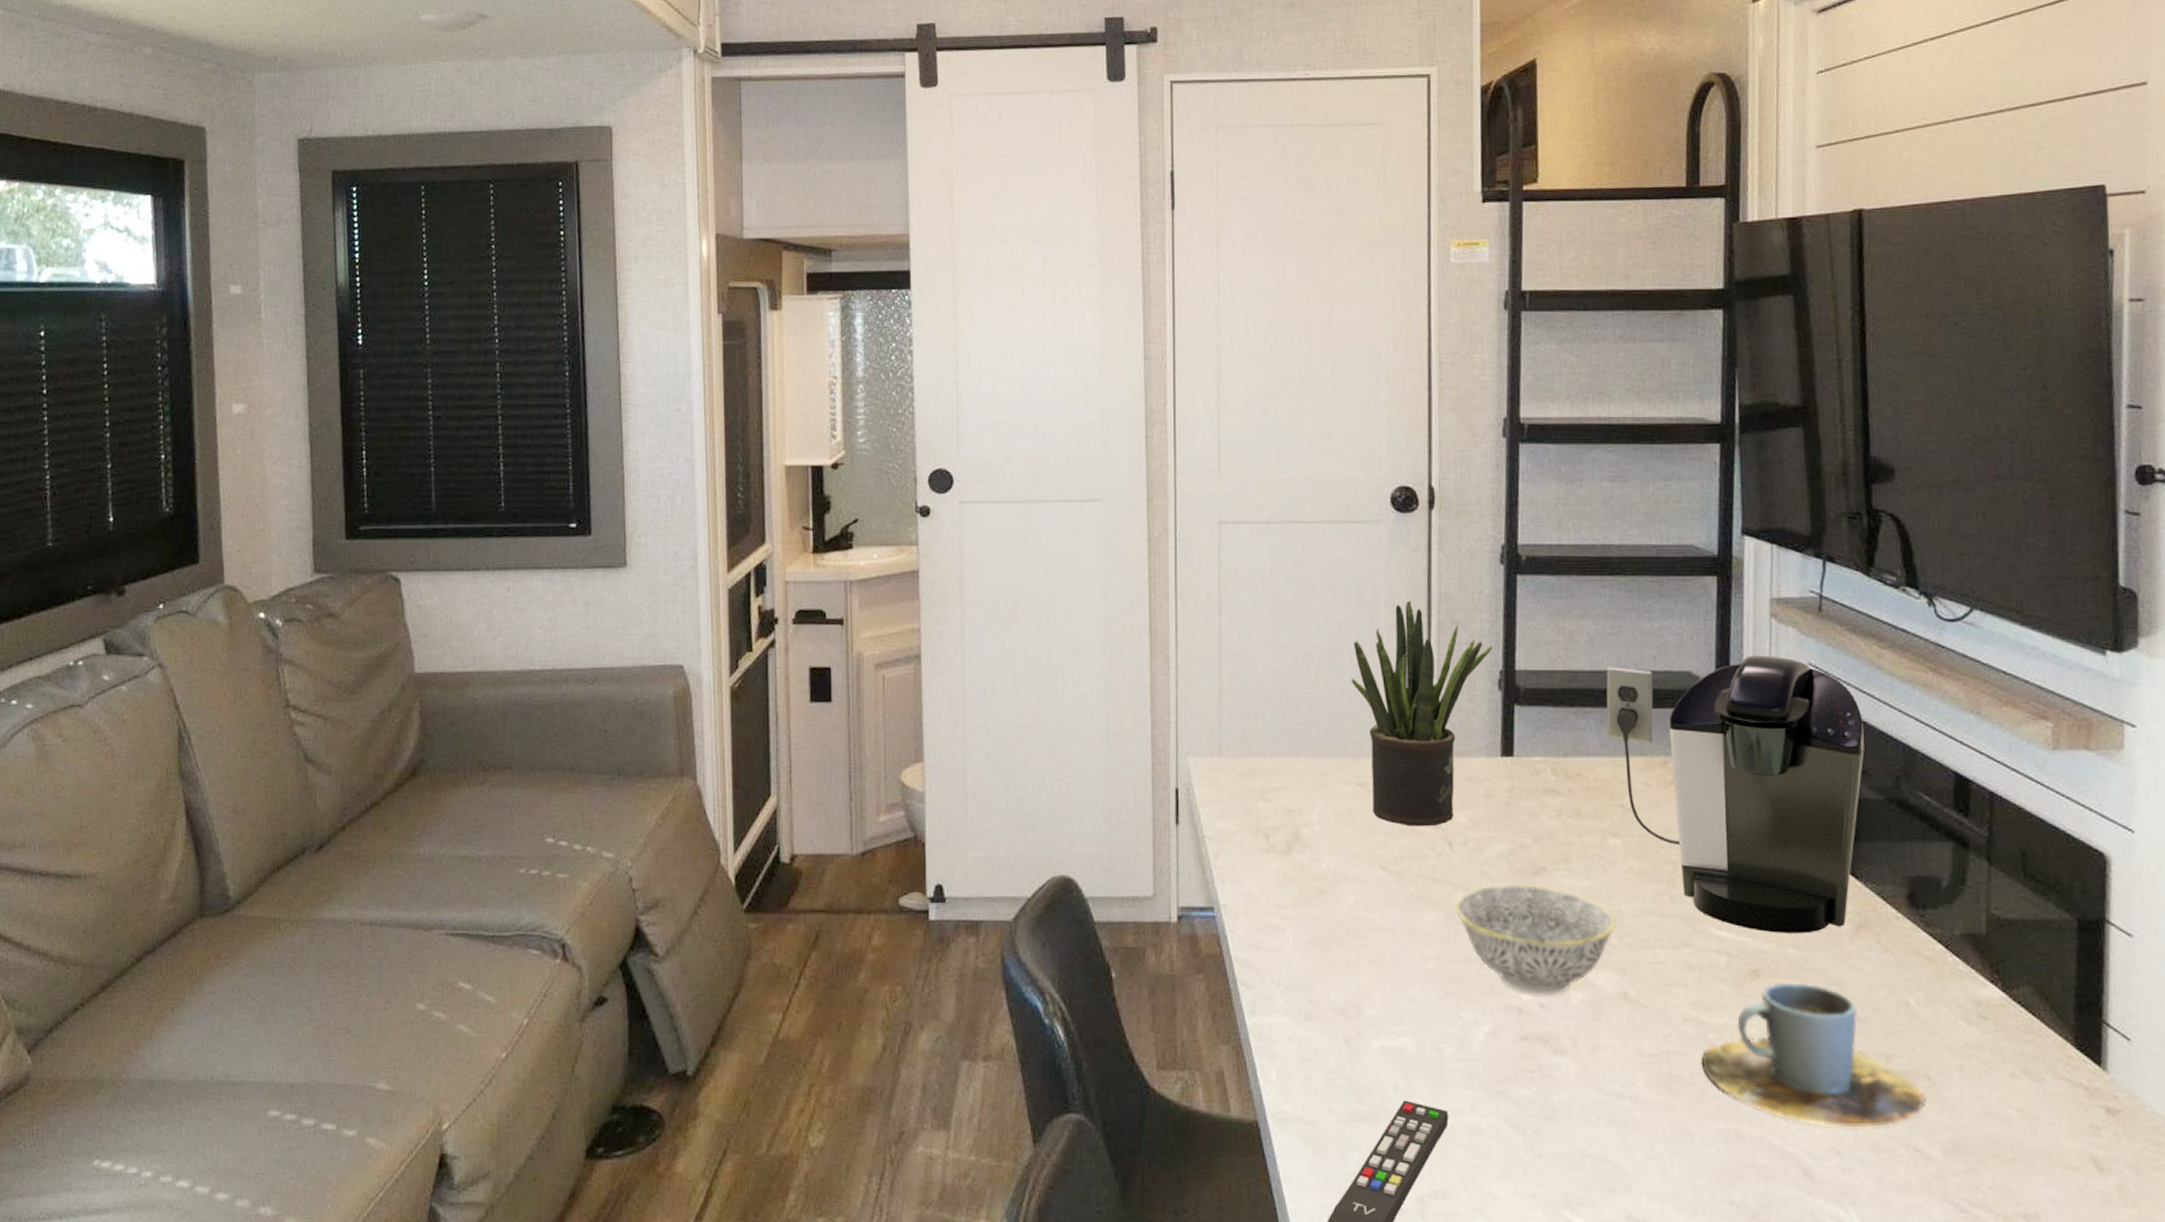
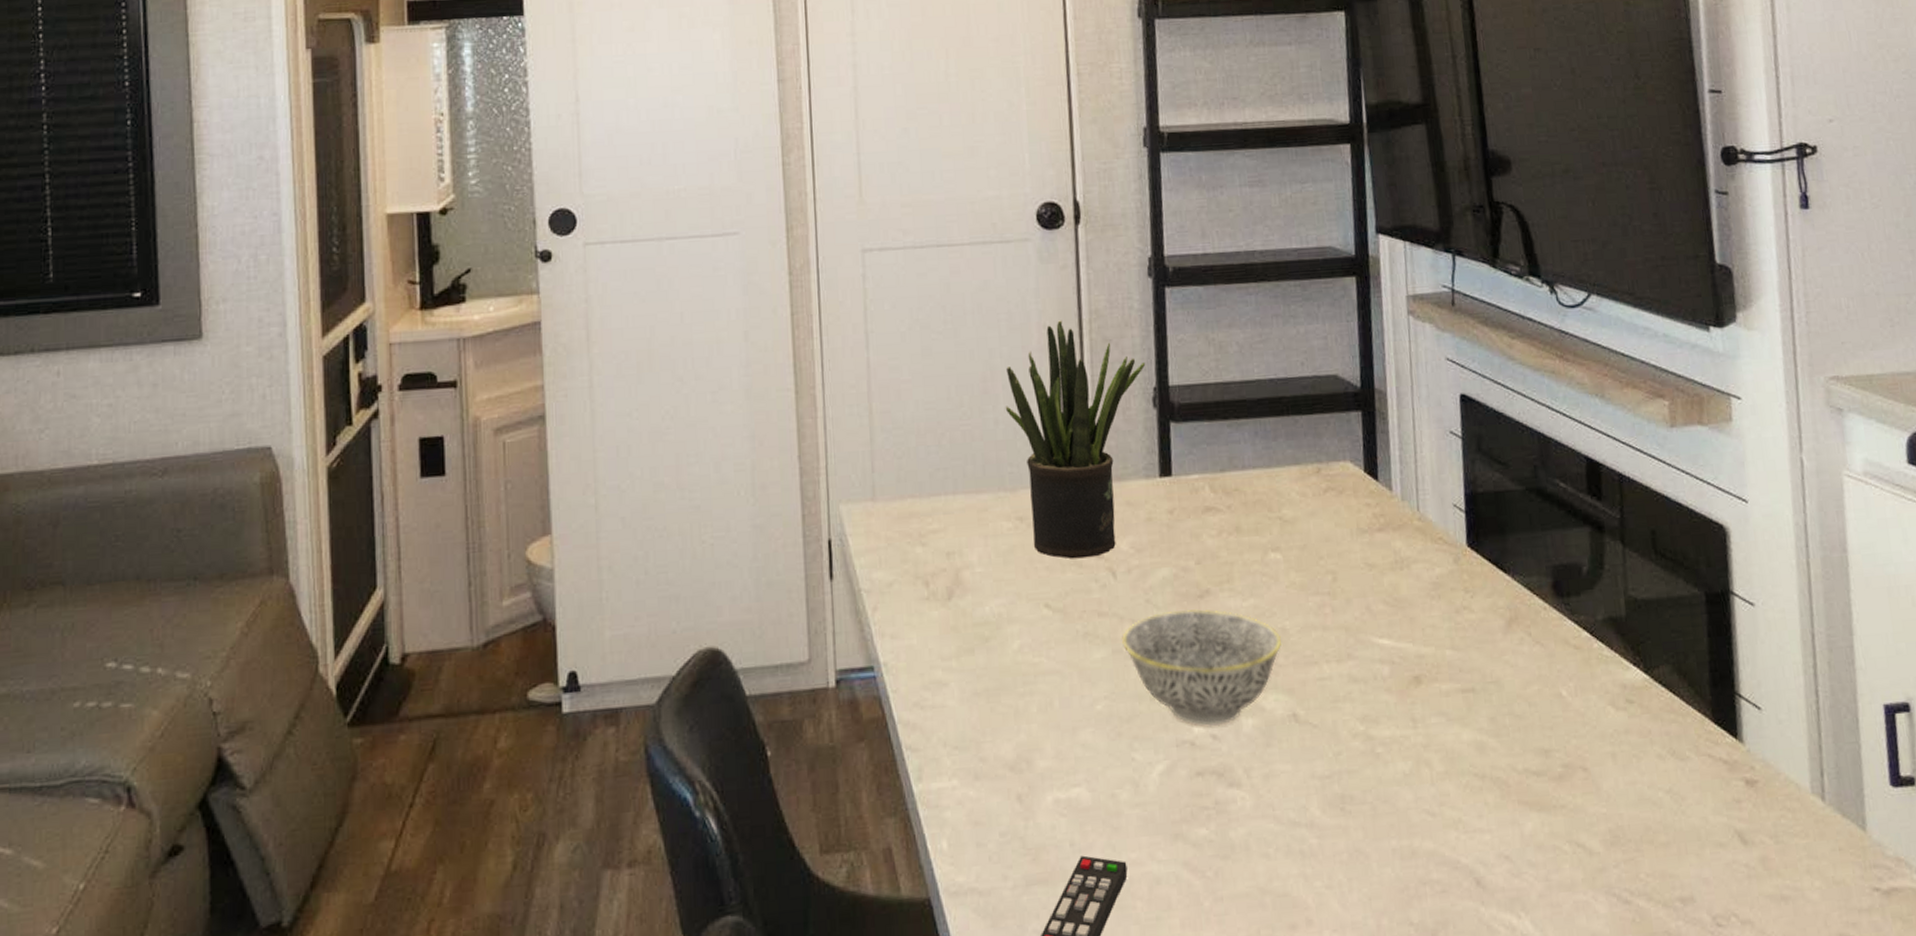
coffee maker: present [1606,655,1864,934] -> none [1256,353,1503,636]
cup: present [1701,982,1924,1128] -> none [1372,684,1583,830]

